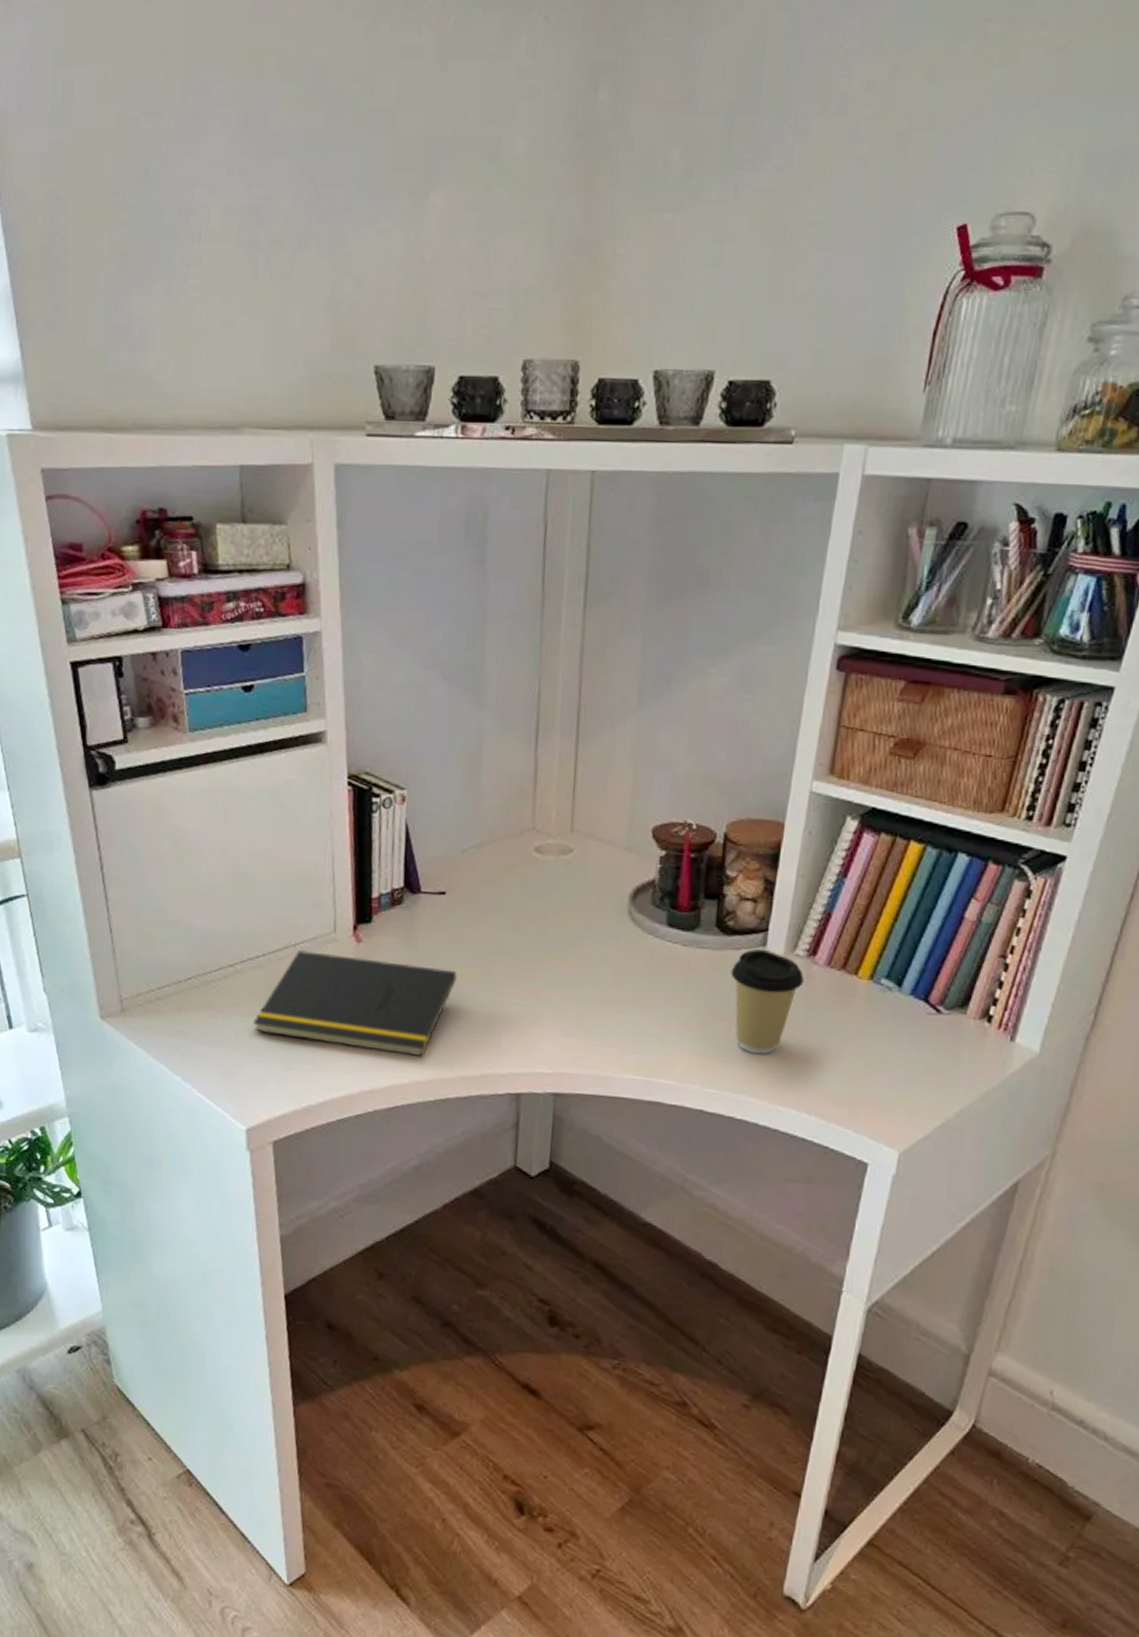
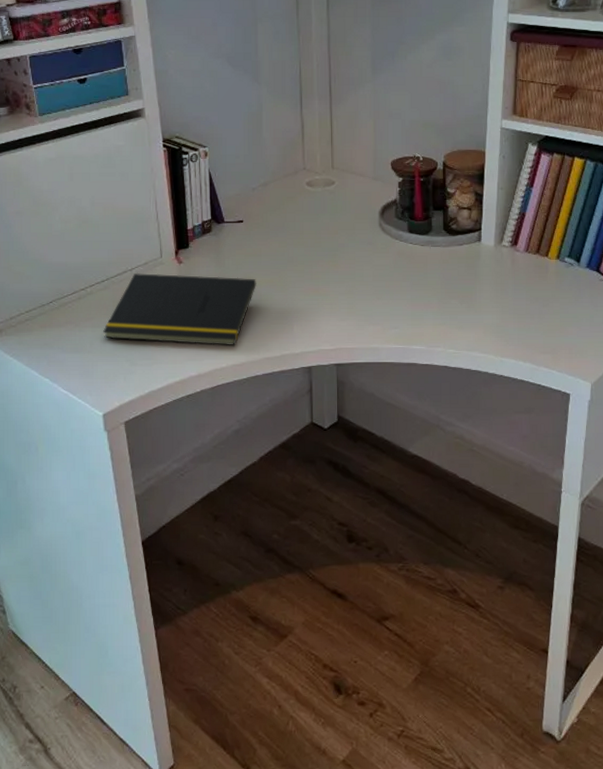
coffee cup: present [730,948,804,1055] -> none [457,243,511,321]

